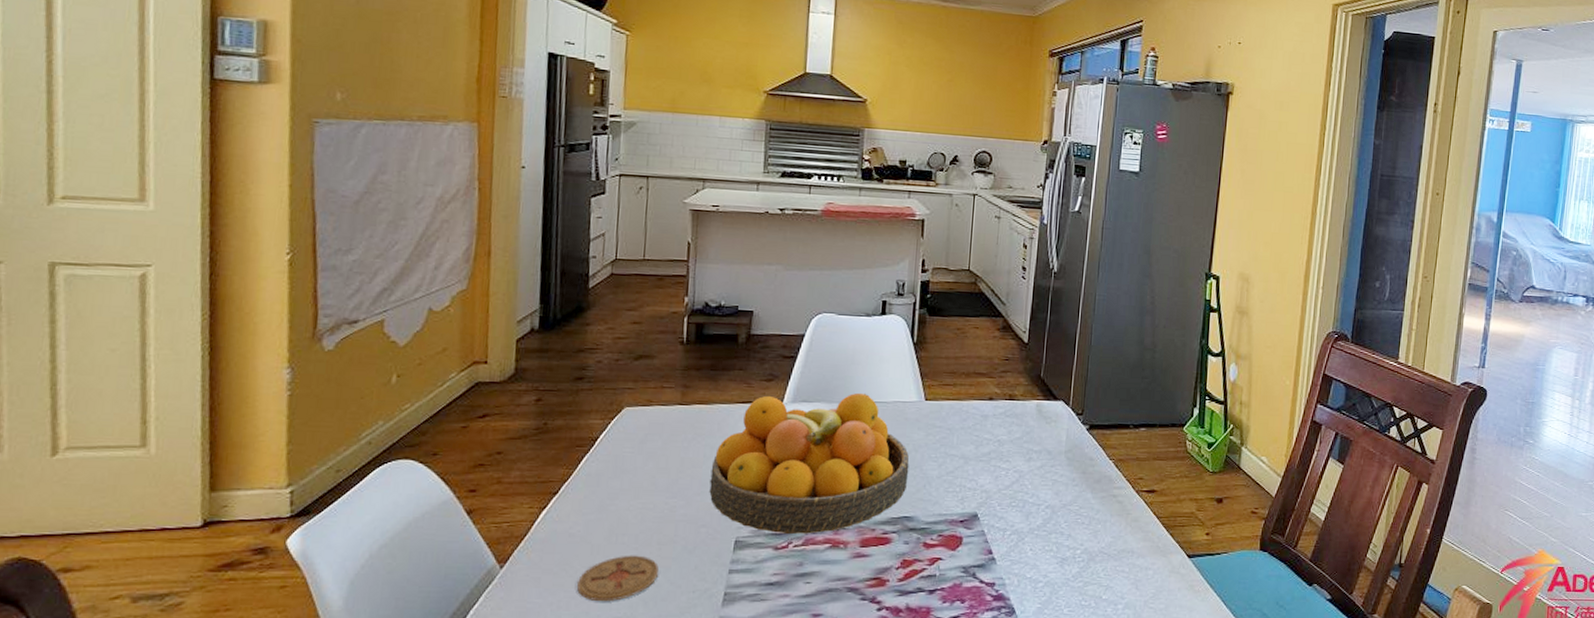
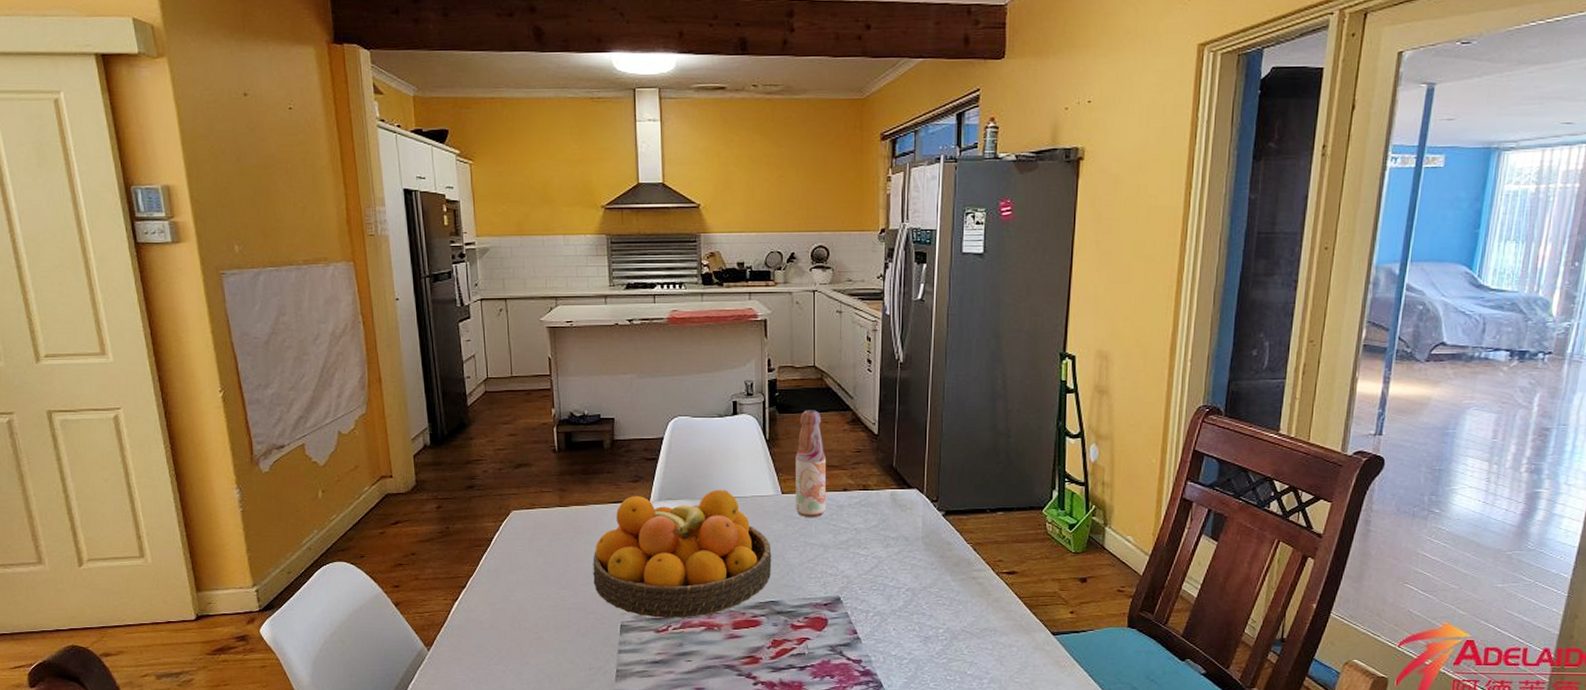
coaster: present [577,555,659,602] -> none [492,638,558,678]
bottle: none [938,314,974,428] -> present [796,410,826,518]

